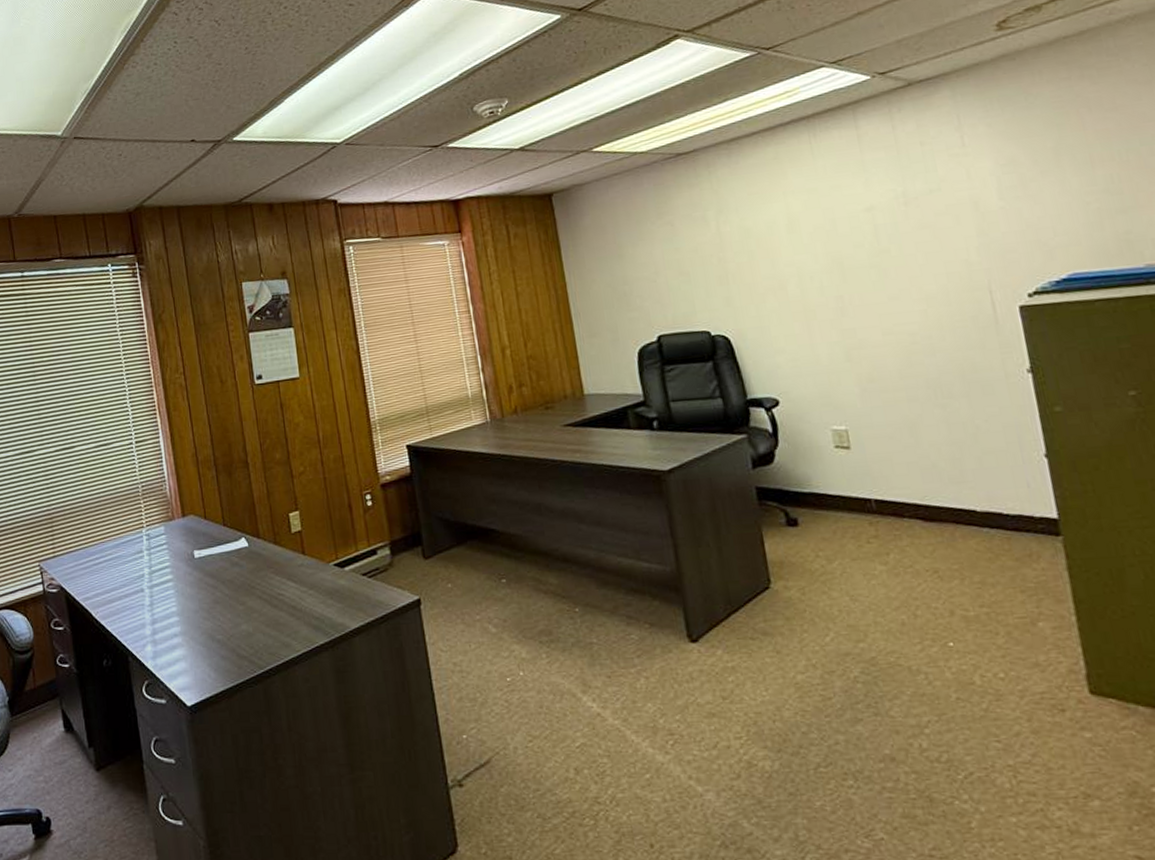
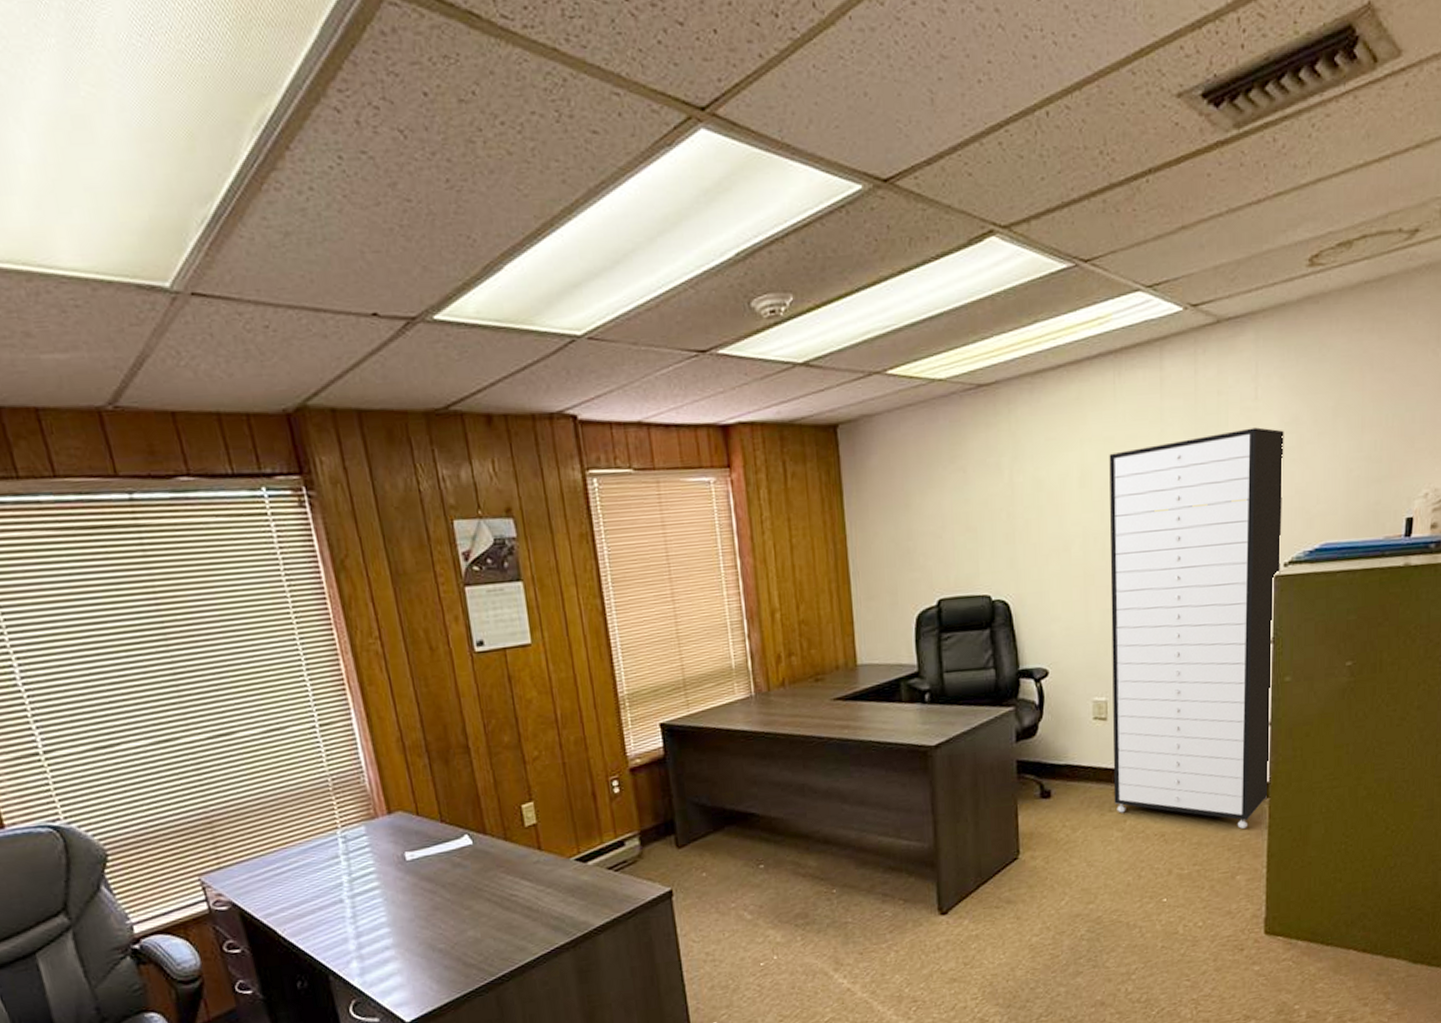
storage cabinet: none [814,170,1060,569] -> present [1109,427,1284,829]

